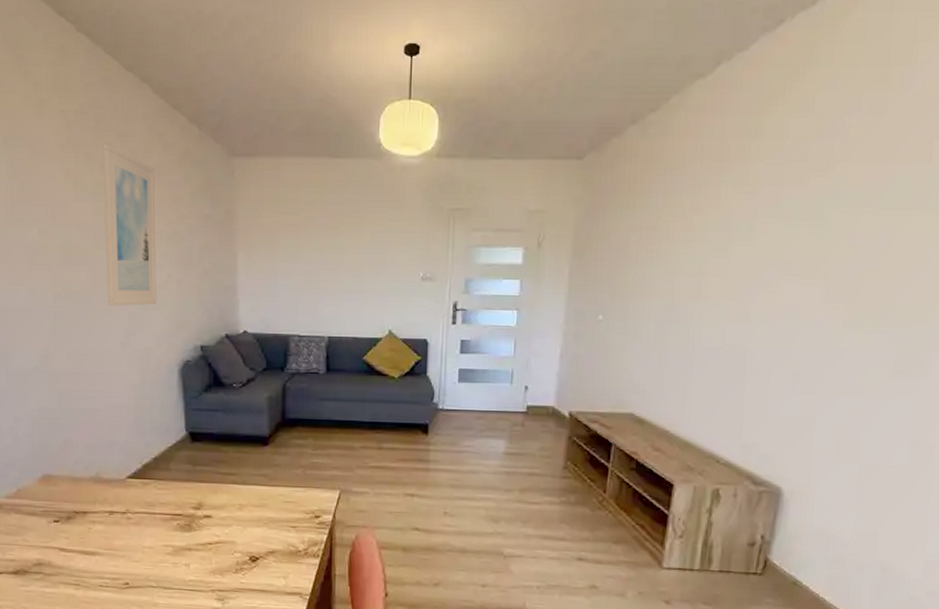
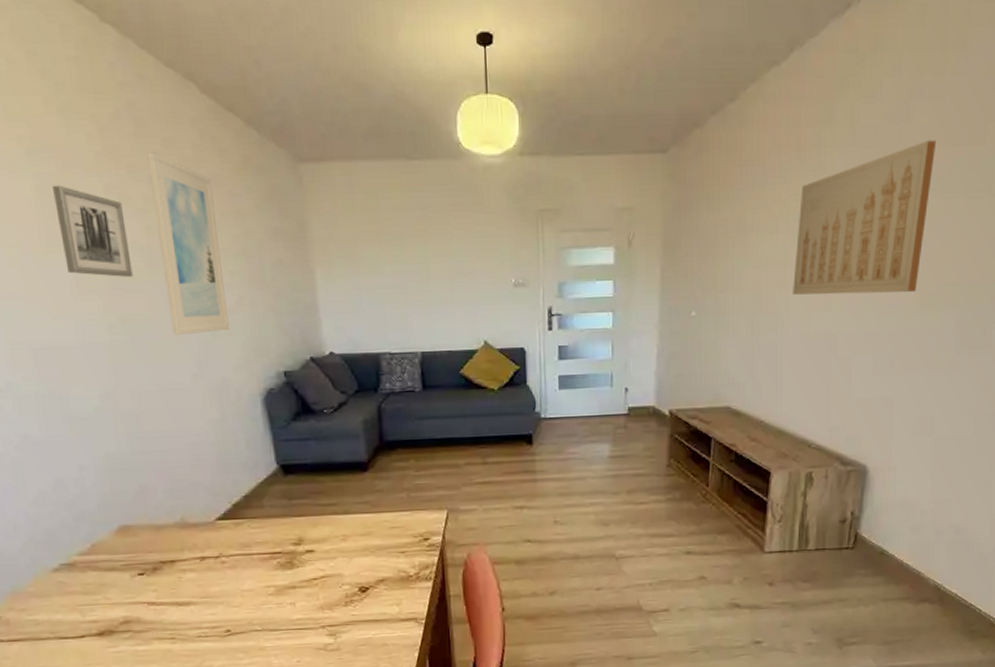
wall art: none [22,169,79,252] -> present [53,185,133,277]
wall art: none [707,155,875,309] -> present [793,140,937,295]

